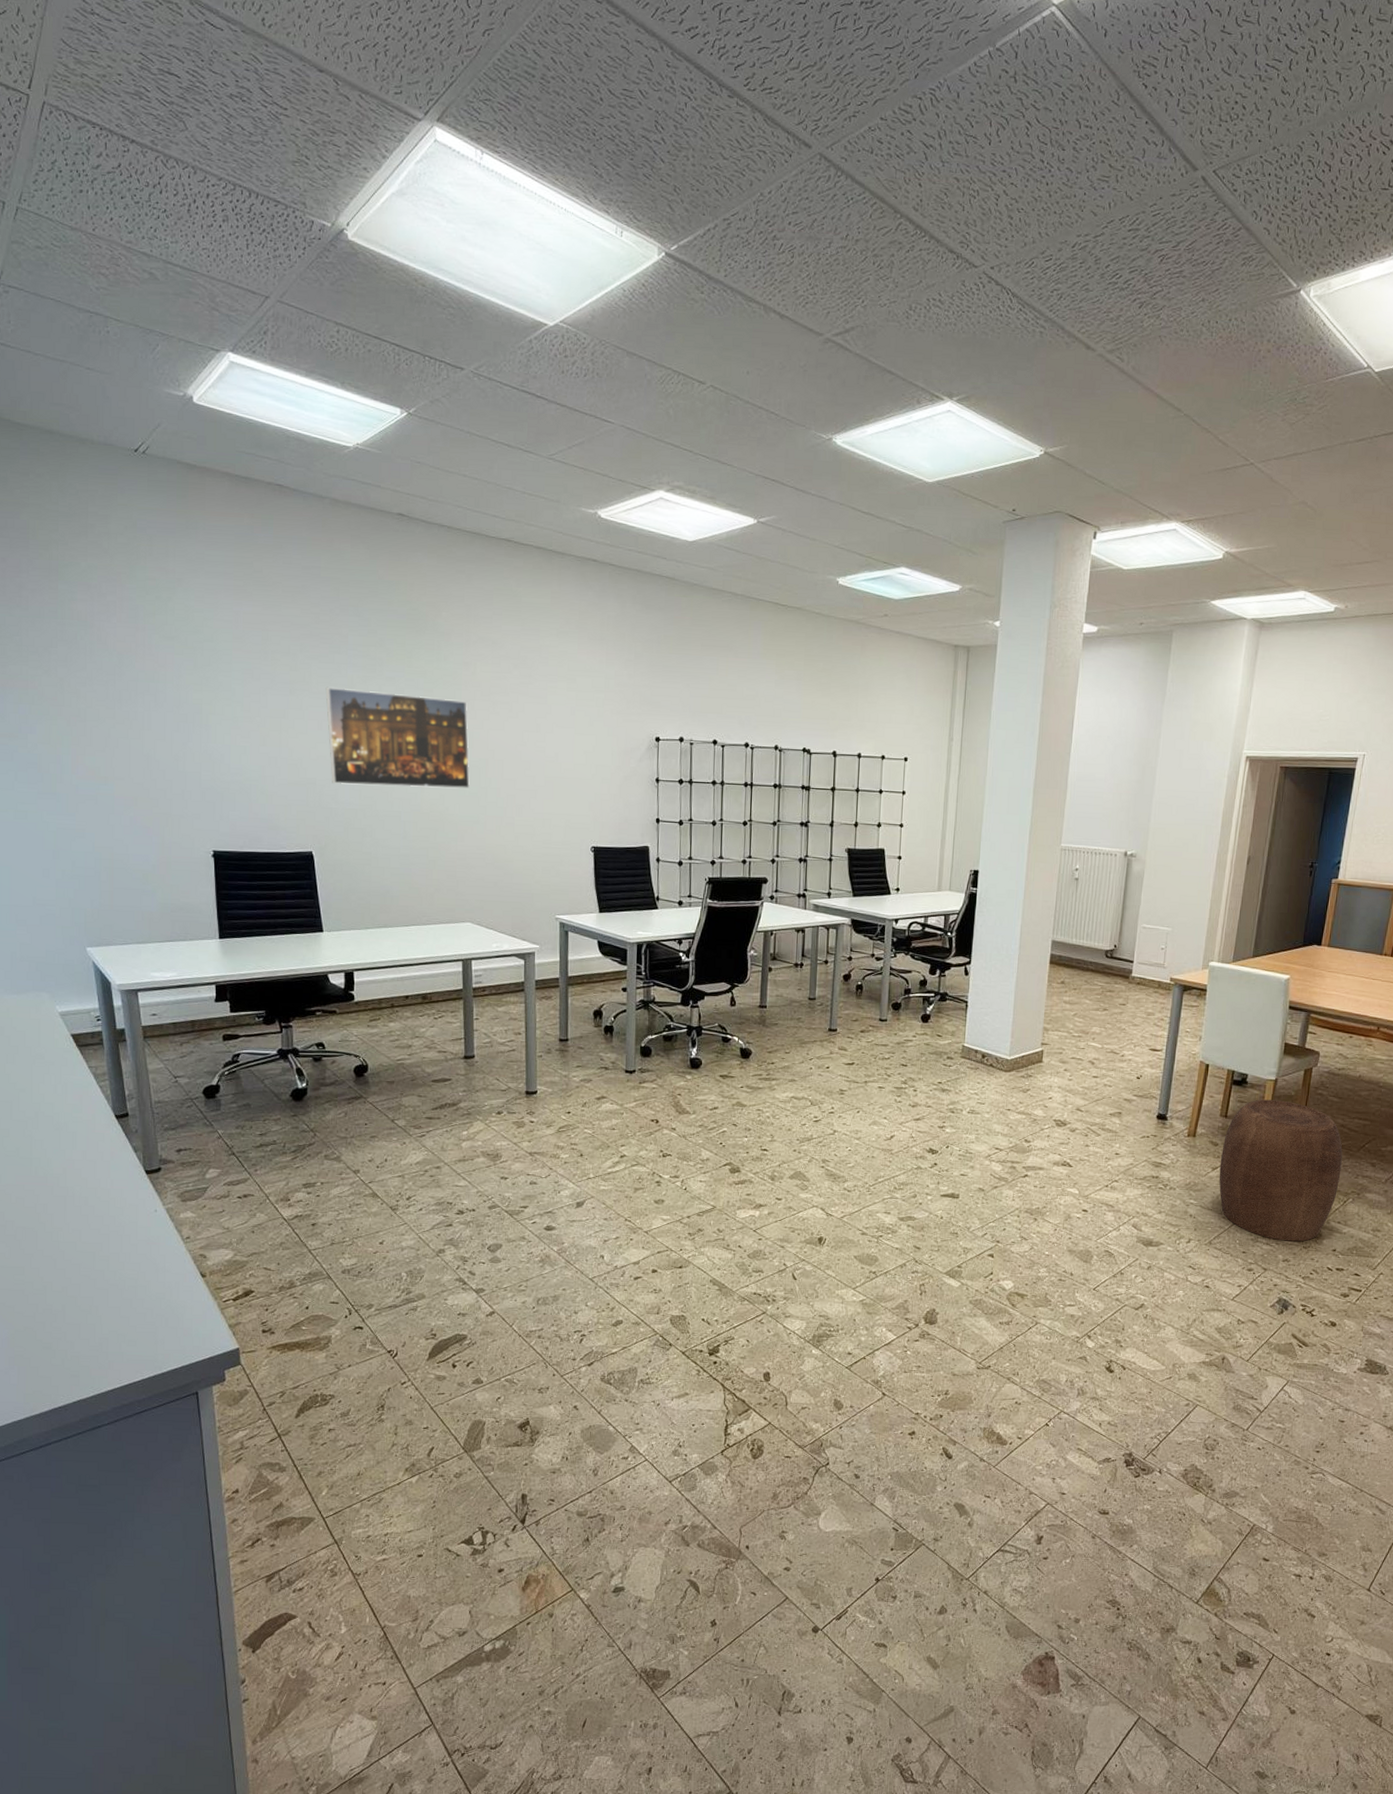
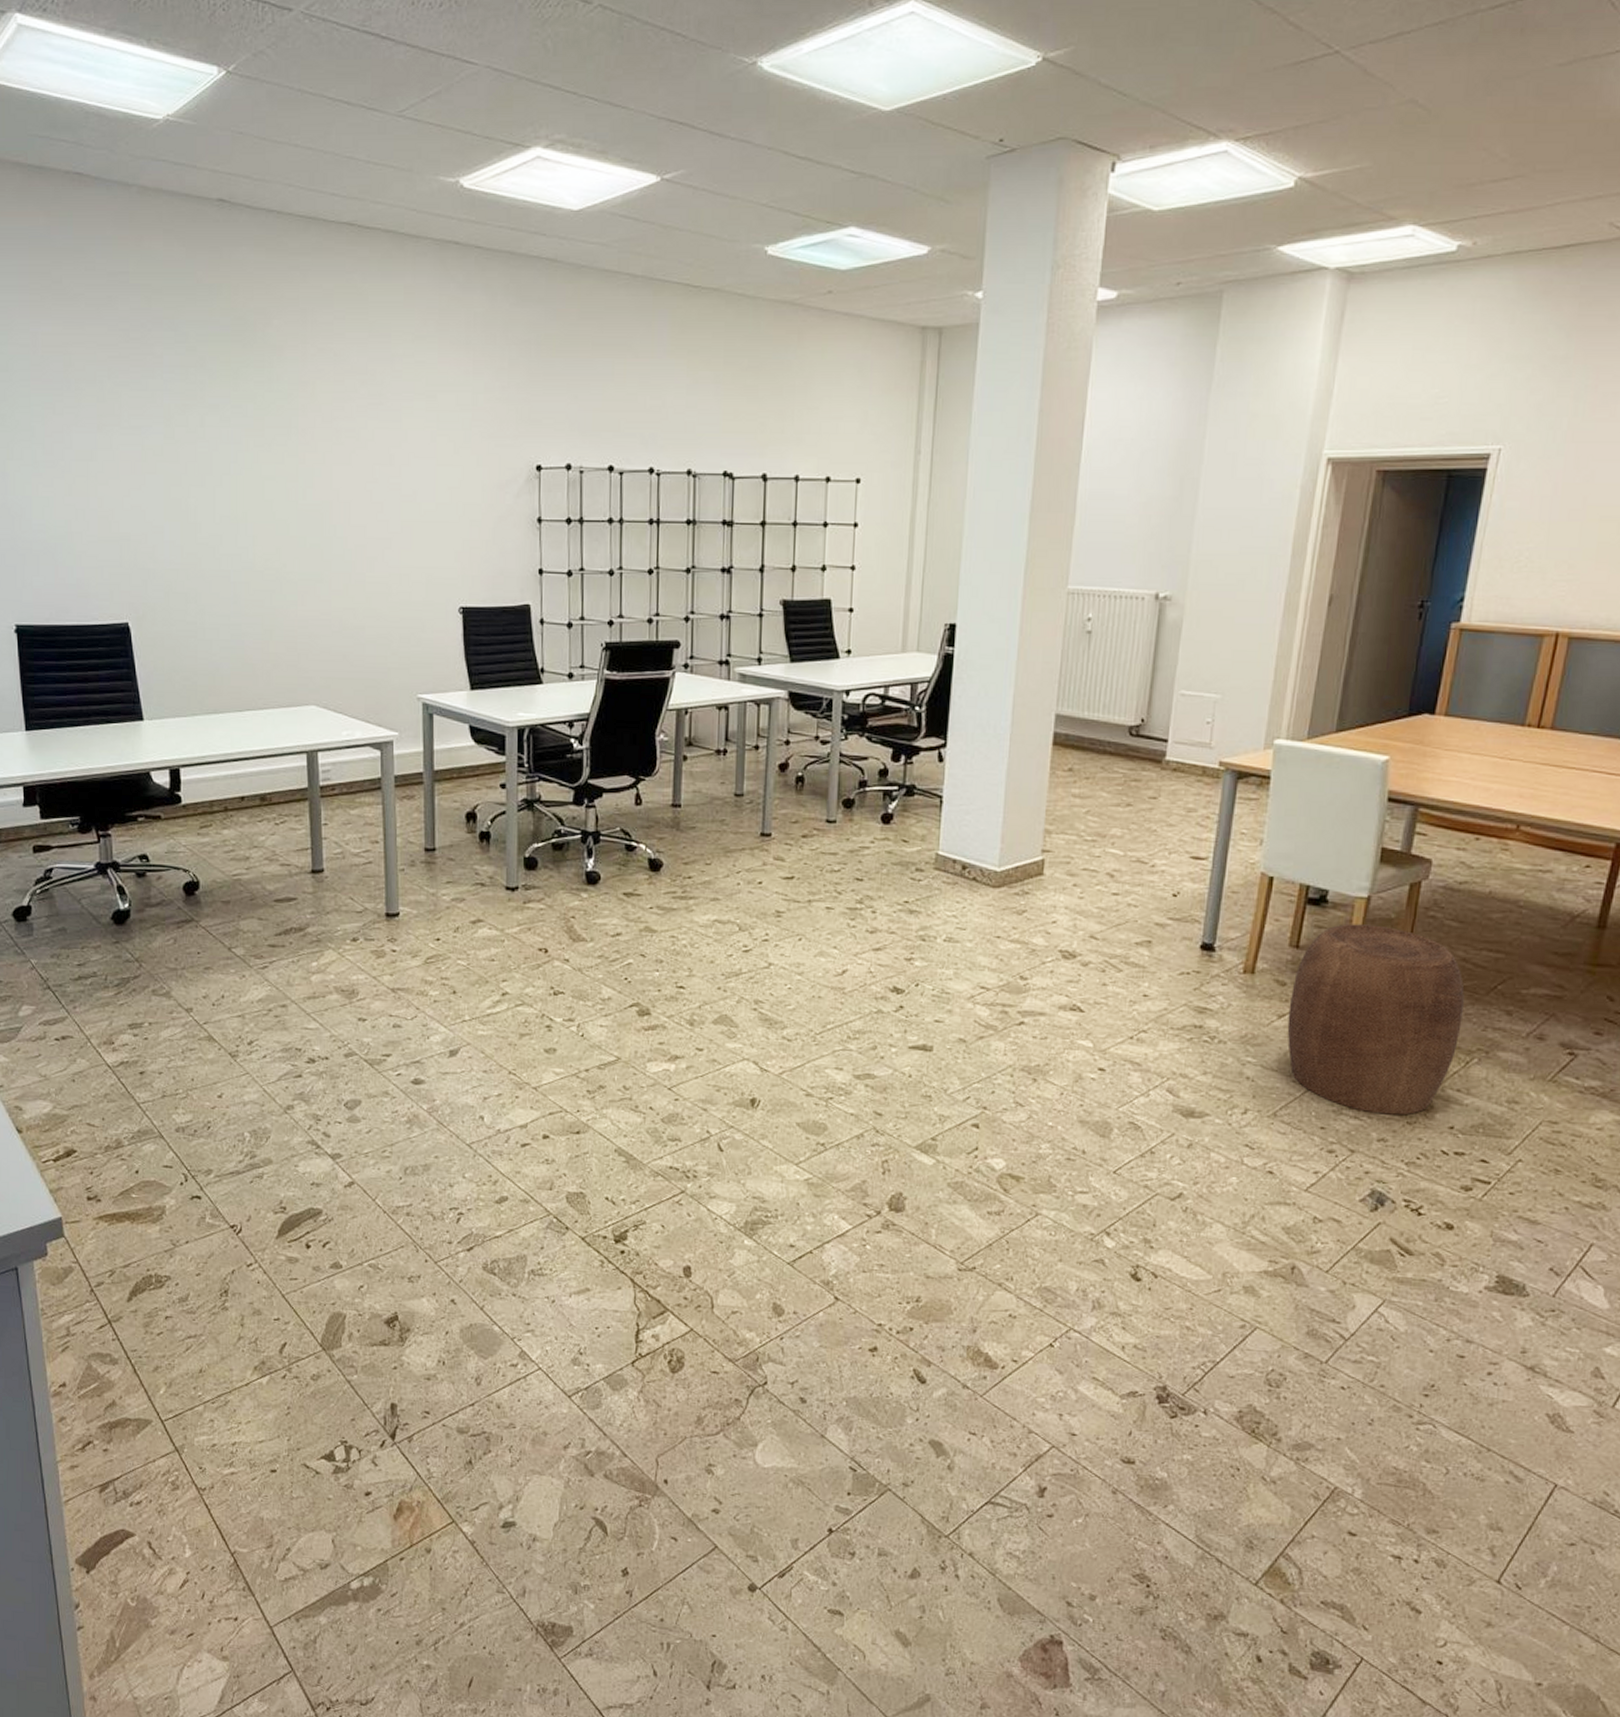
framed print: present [325,686,470,788] -> none [138,419,311,540]

